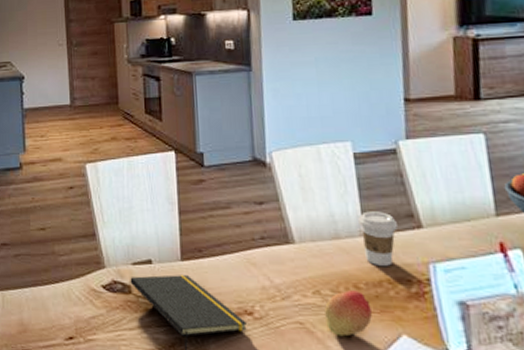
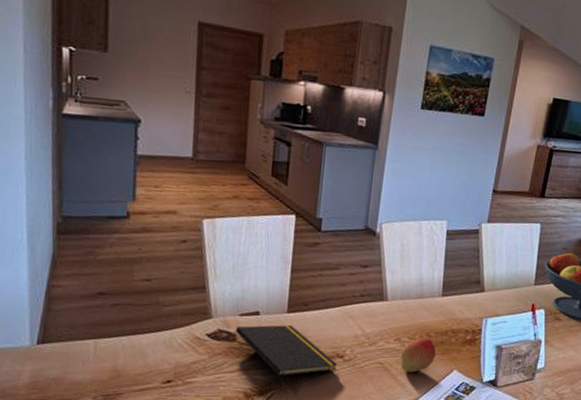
coffee cup: present [358,211,397,266] -> none [439,277,467,320]

